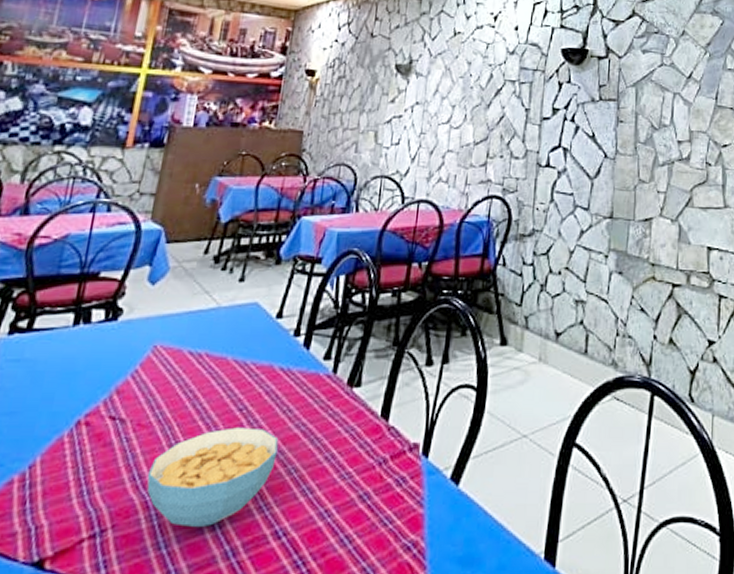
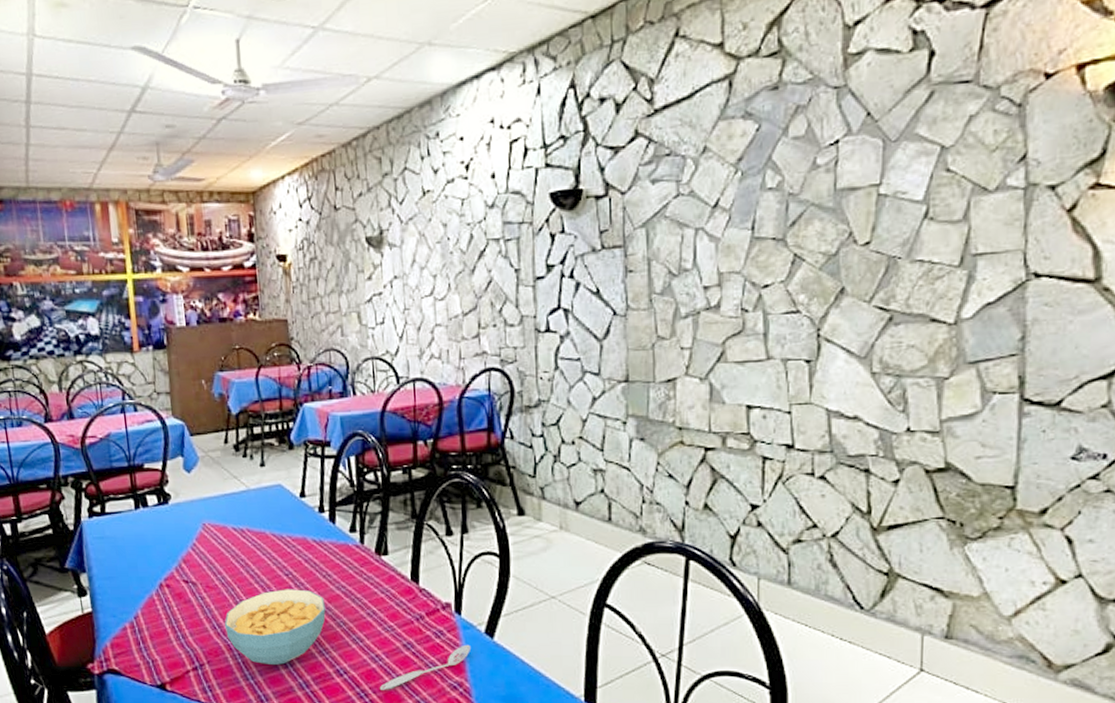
spoon: none [321,493,433,556] -> present [379,644,470,690]

